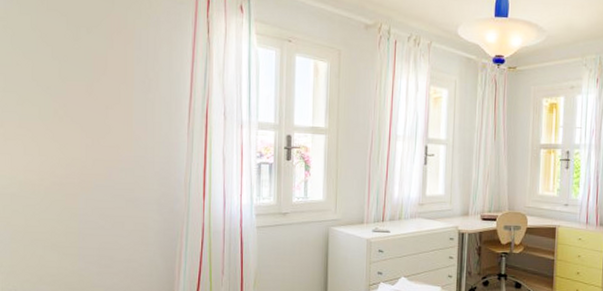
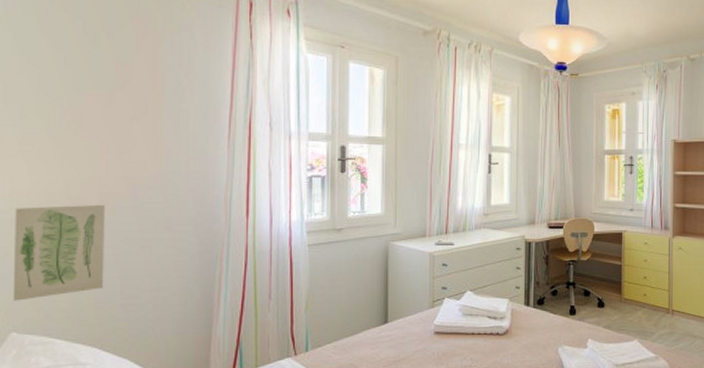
wall art: none [13,183,85,265] -> present [12,204,105,301]

